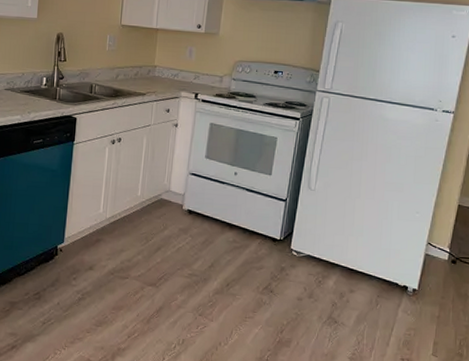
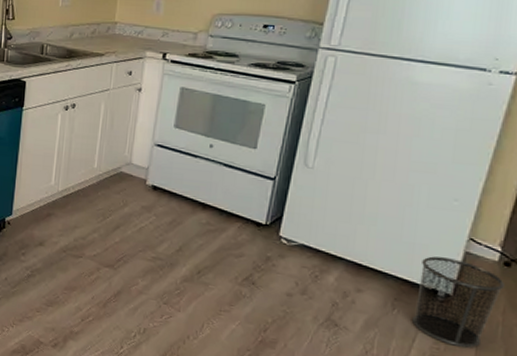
waste bin: none [391,259,453,332] -> present [412,256,504,348]

